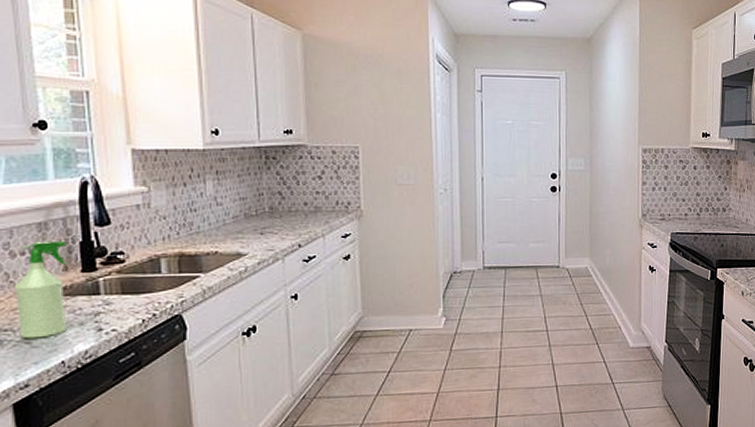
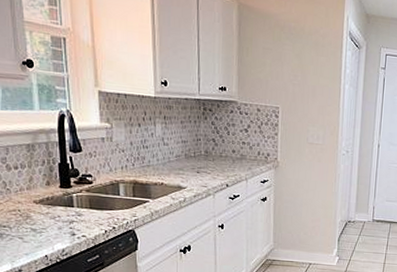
spray bottle: present [14,240,67,339] -> none [10,160,49,236]

